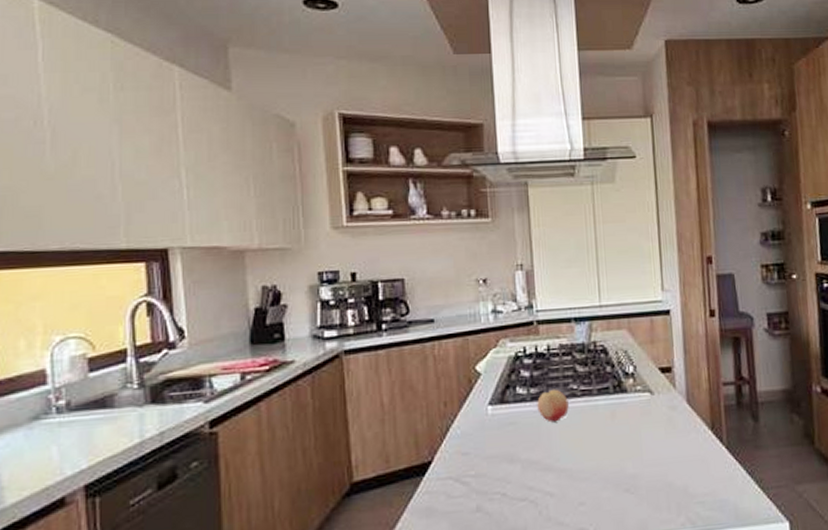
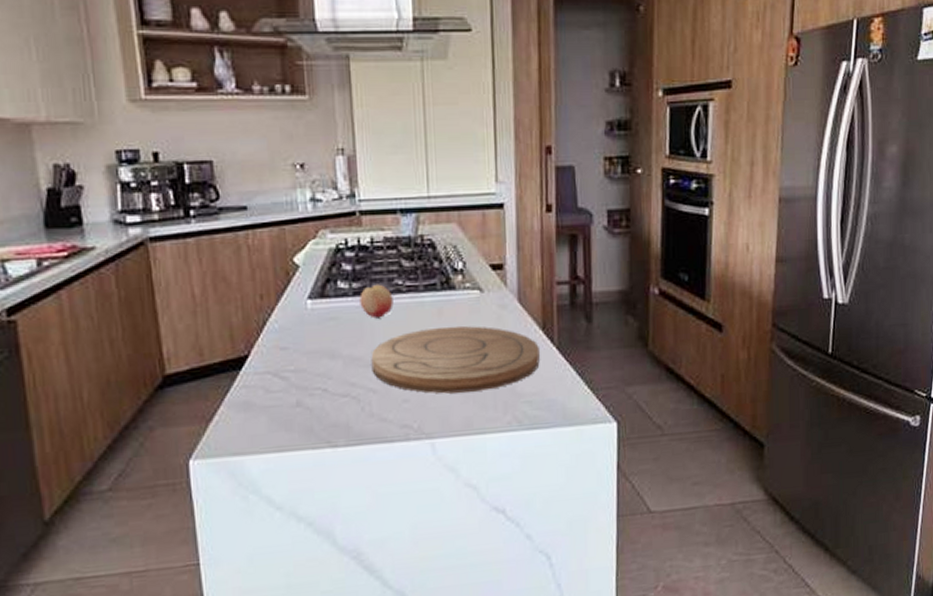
cutting board: none [548,427,710,496] -> present [371,326,540,394]

